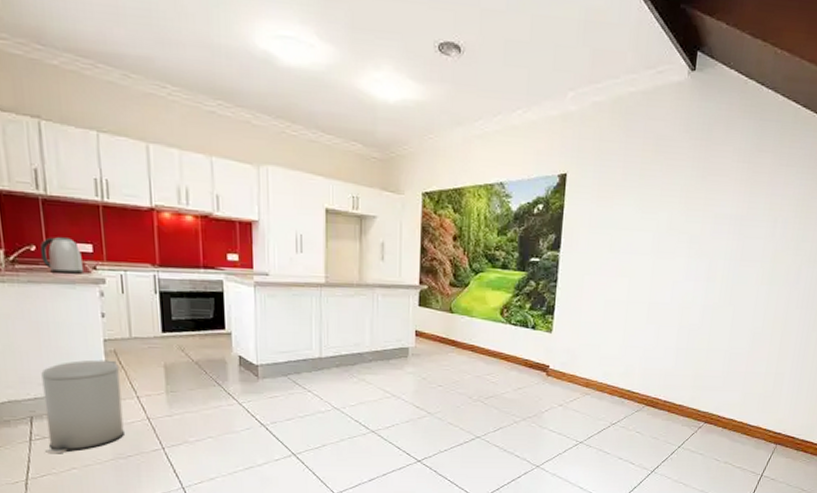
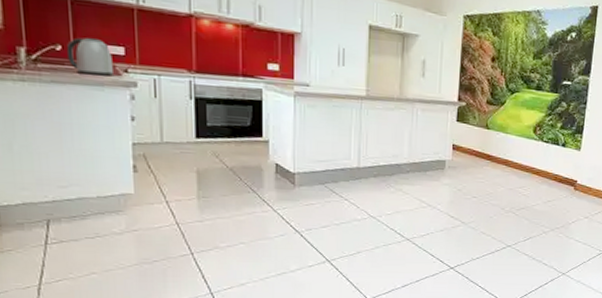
pedal bin: present [41,359,124,453] -> none [61,163,150,257]

